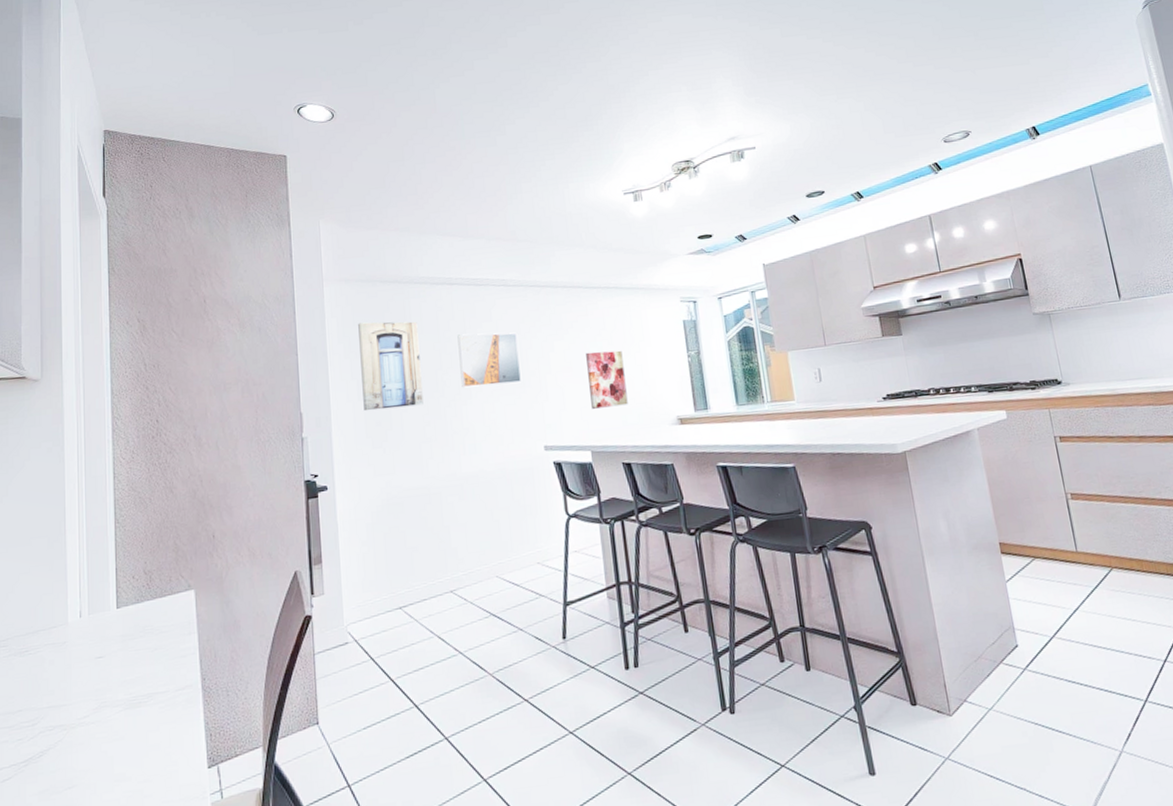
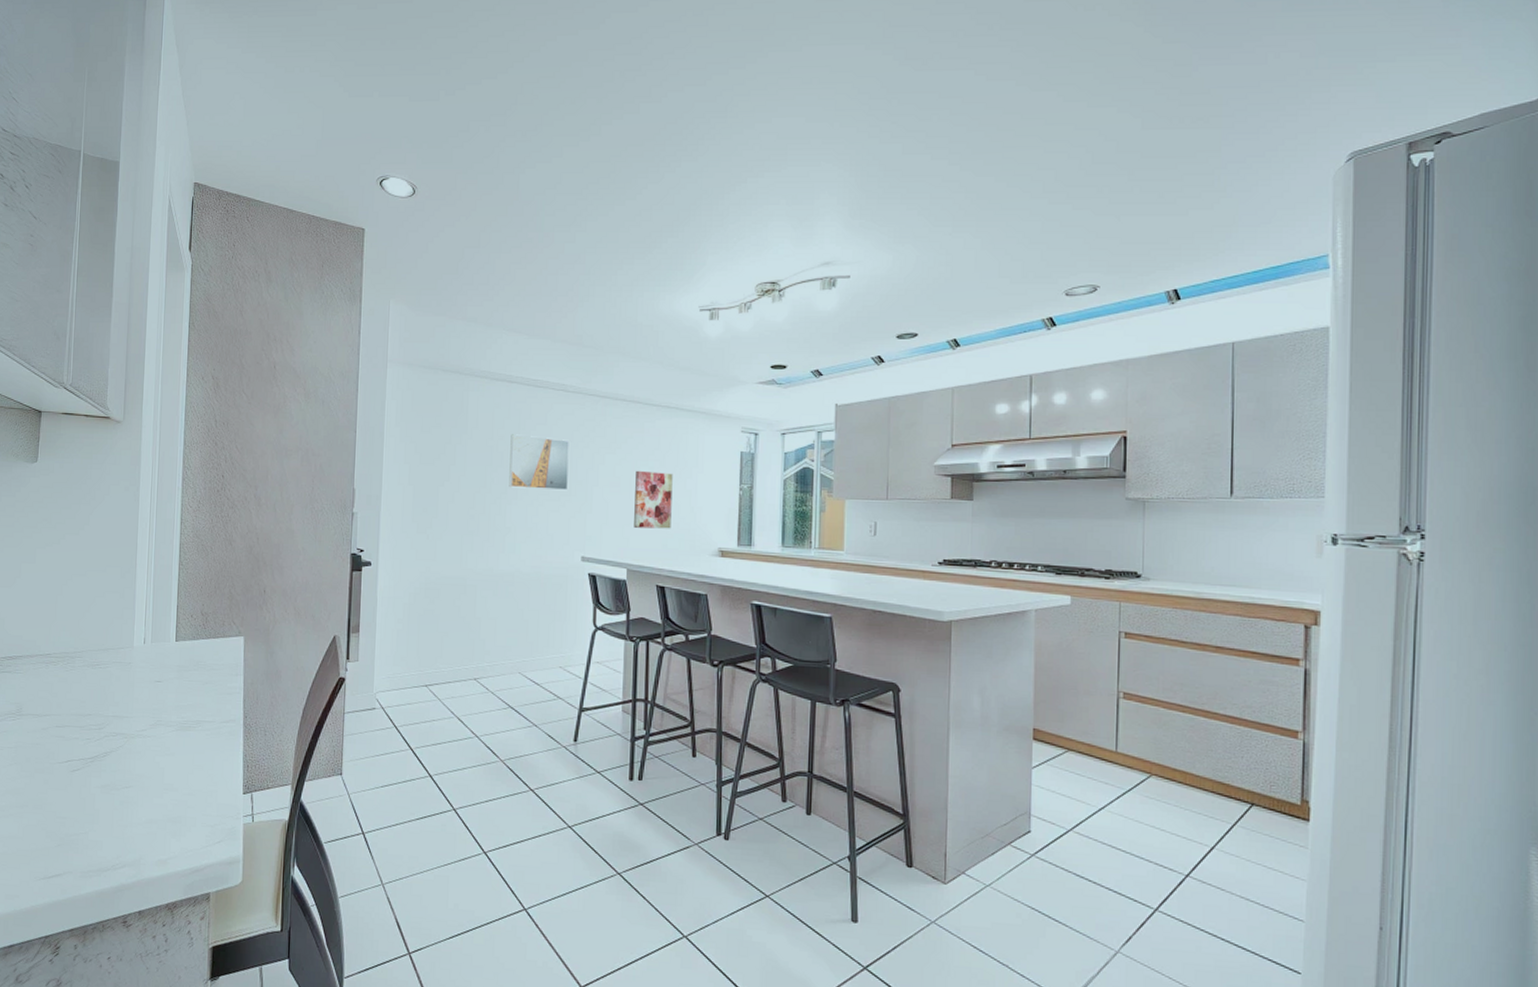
wall art: present [358,321,424,411] -> none [413,409,473,498]

